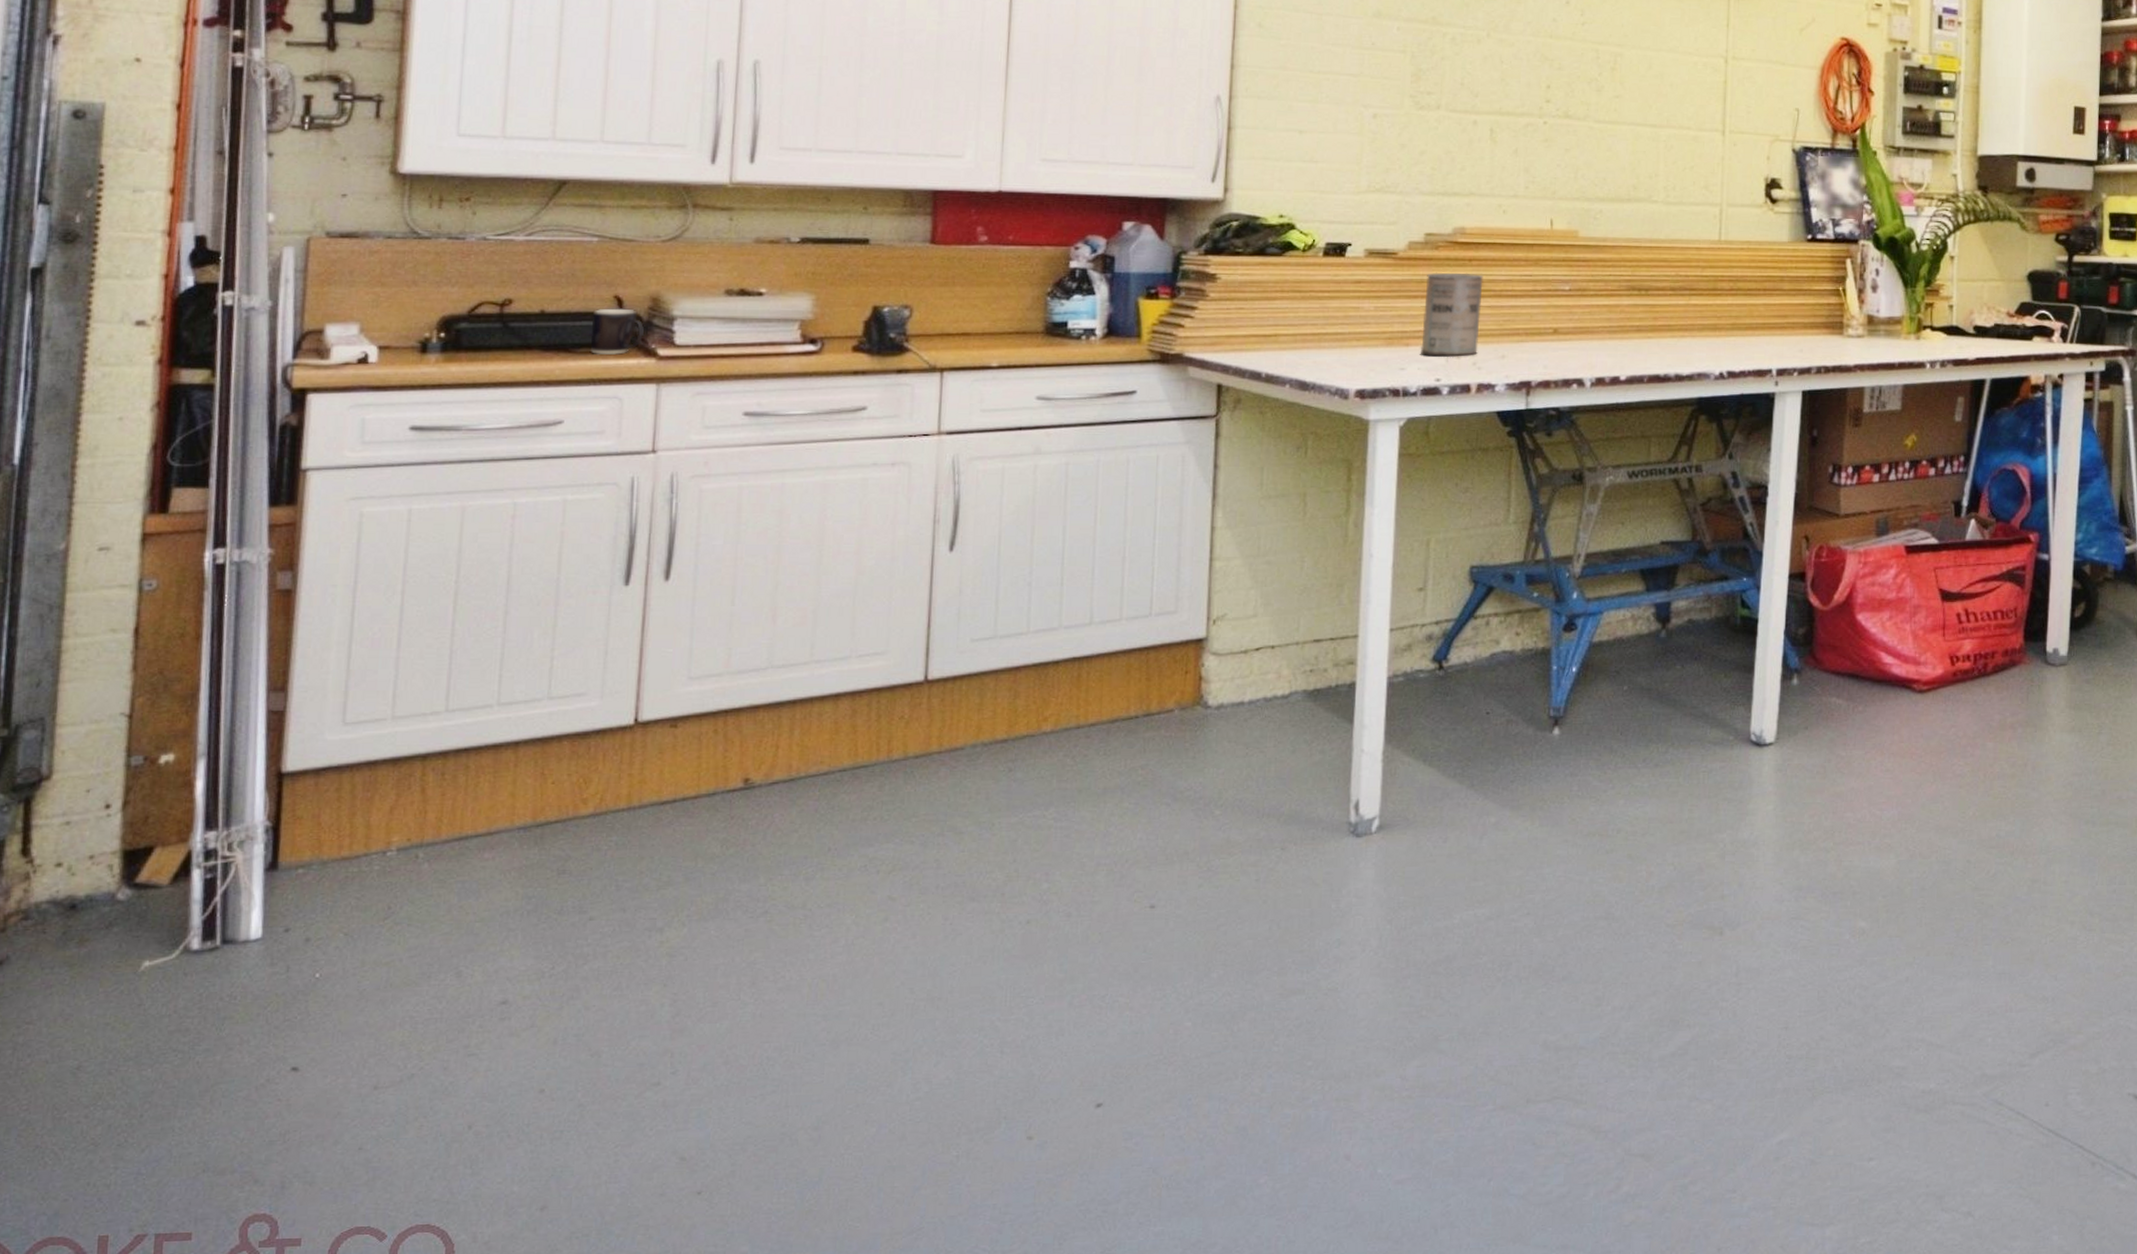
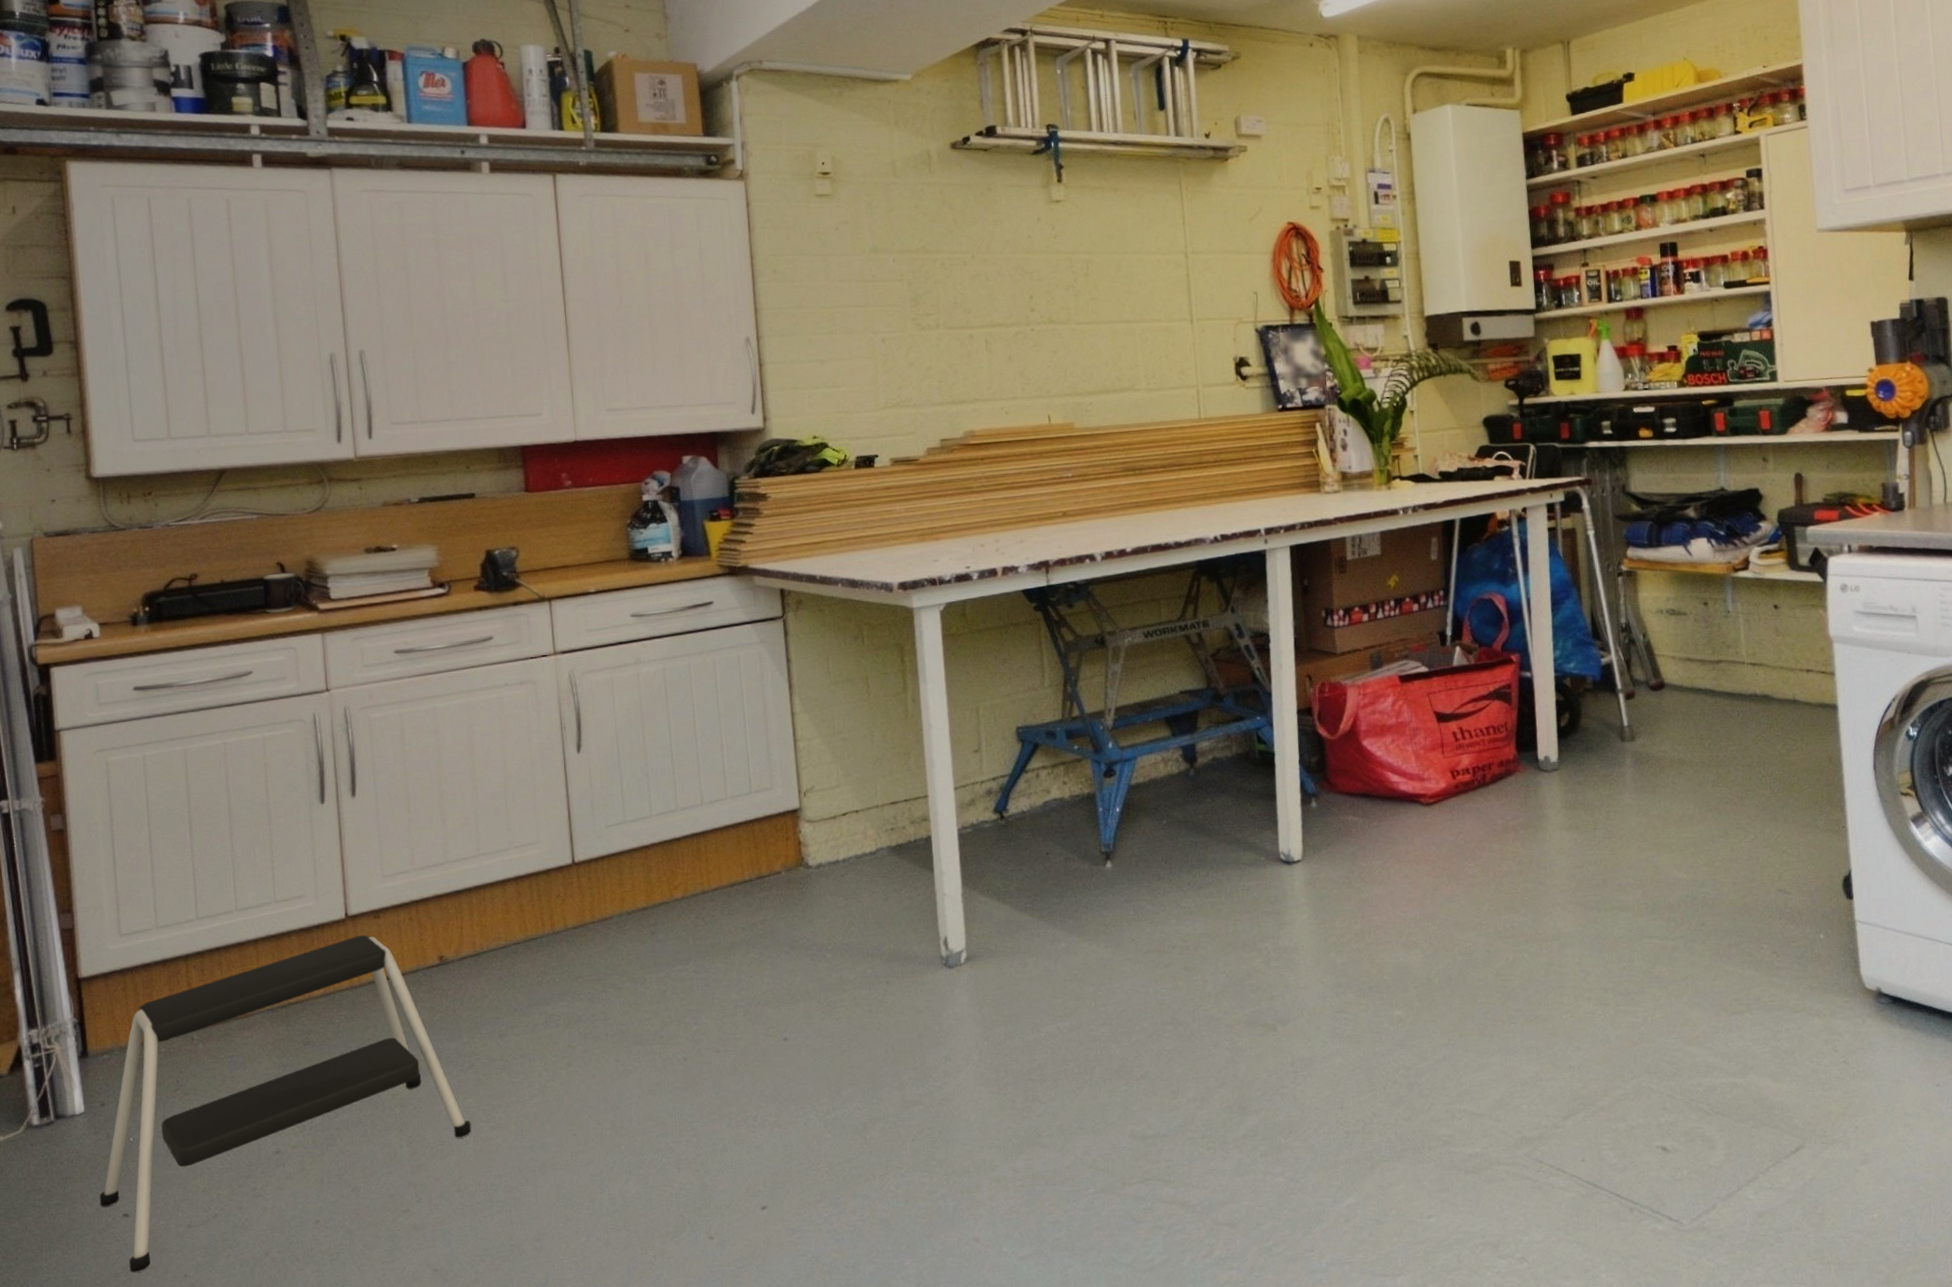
step stool: none [263,746,754,1141] -> present [99,934,472,1273]
paint can: present [1421,272,1483,358] -> none [946,470,999,548]

